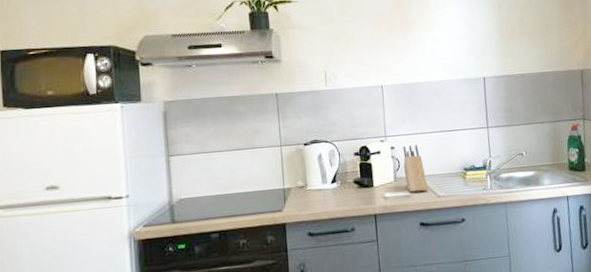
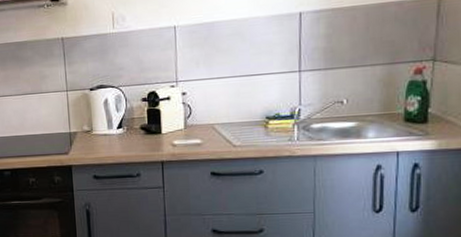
knife block: present [403,144,429,193] -> none [195,90,223,141]

